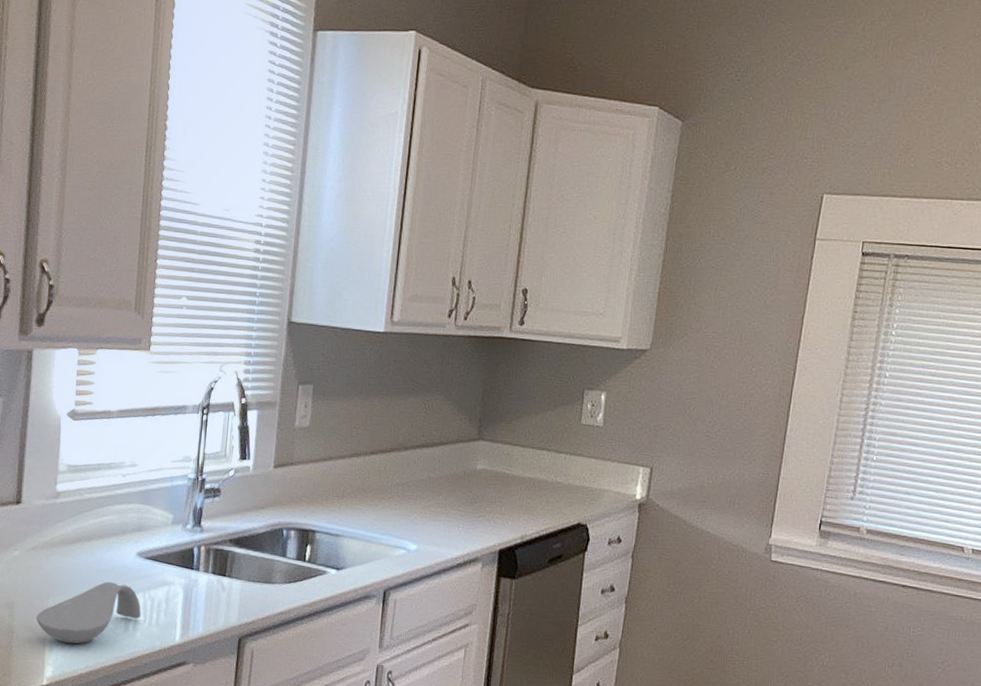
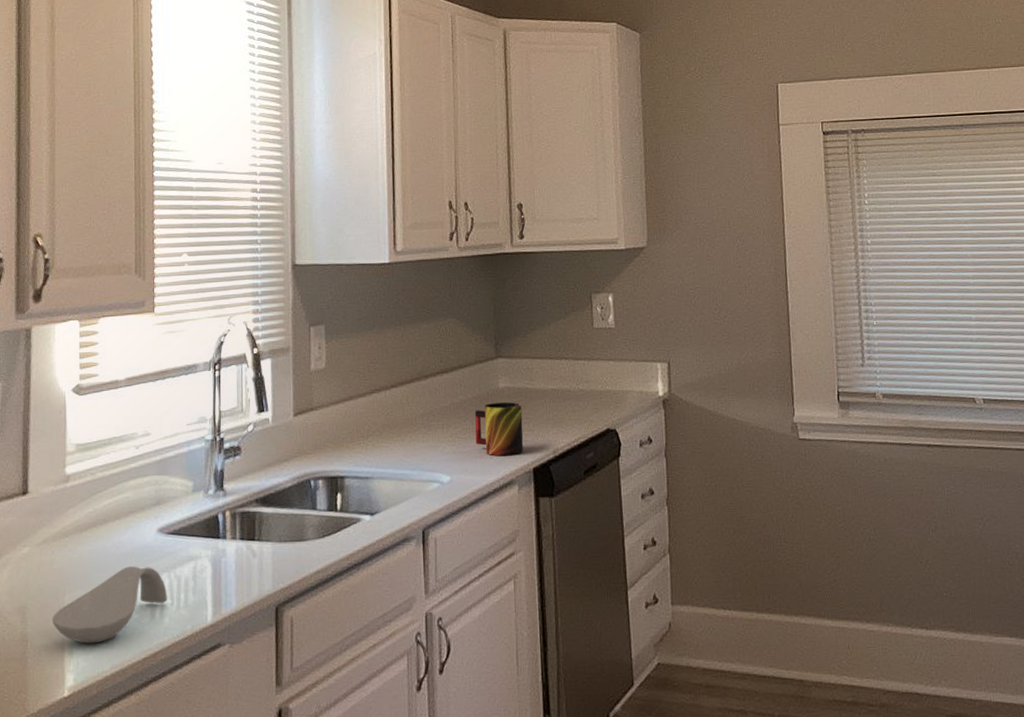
mug: none [446,482,497,535] -> present [475,402,524,456]

